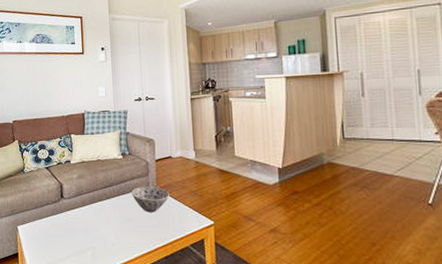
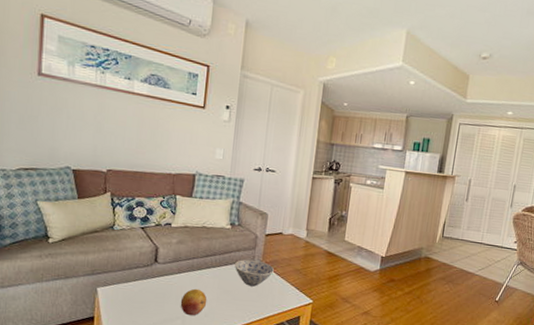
fruit: none [88,219,112,247] -> present [180,288,207,316]

